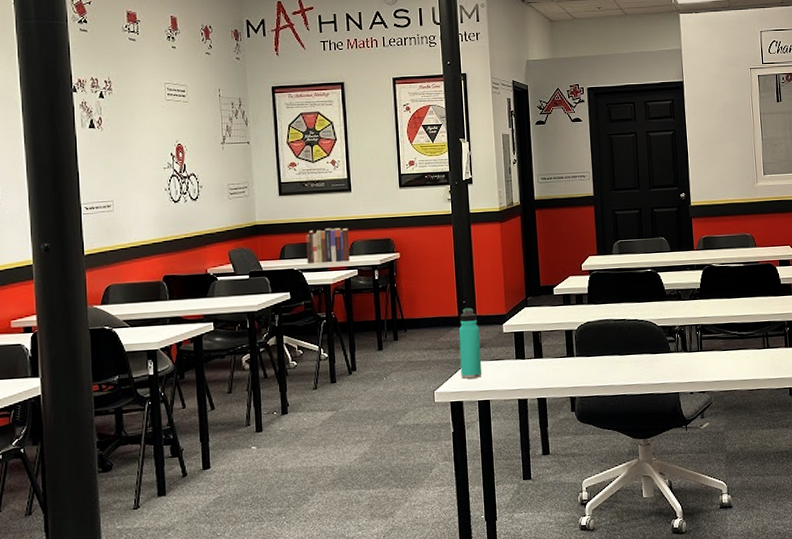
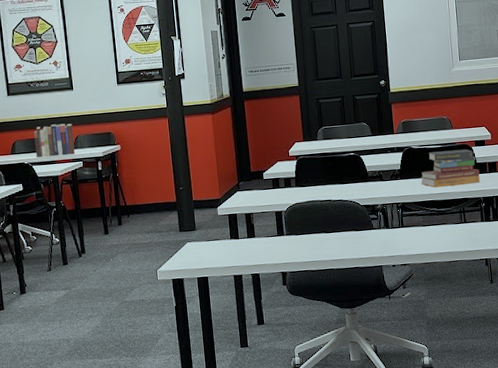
thermos bottle: present [458,307,483,379] -> none [177,193,200,258]
books: none [721,268,785,309] -> present [420,149,480,187]

